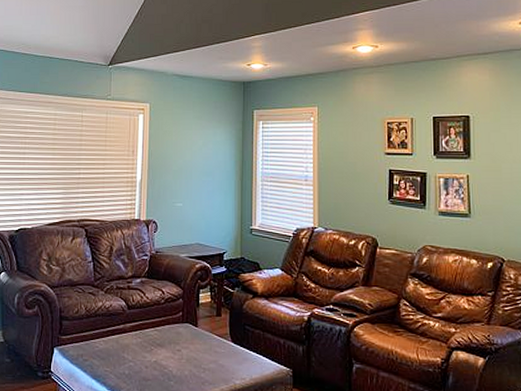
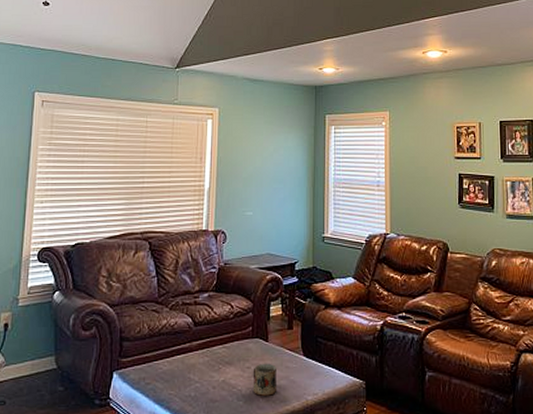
mug: none [183,347,205,378] -> present [252,363,276,396]

